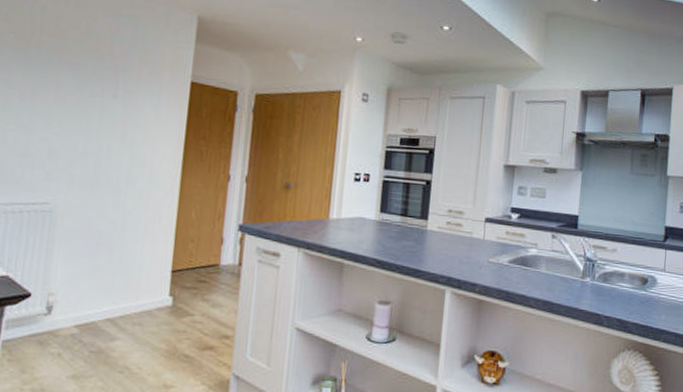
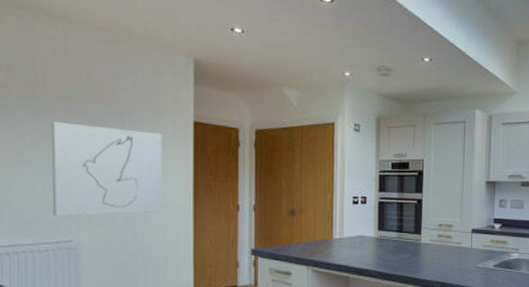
wall art: none [32,73,157,178] -> present [51,121,164,216]

